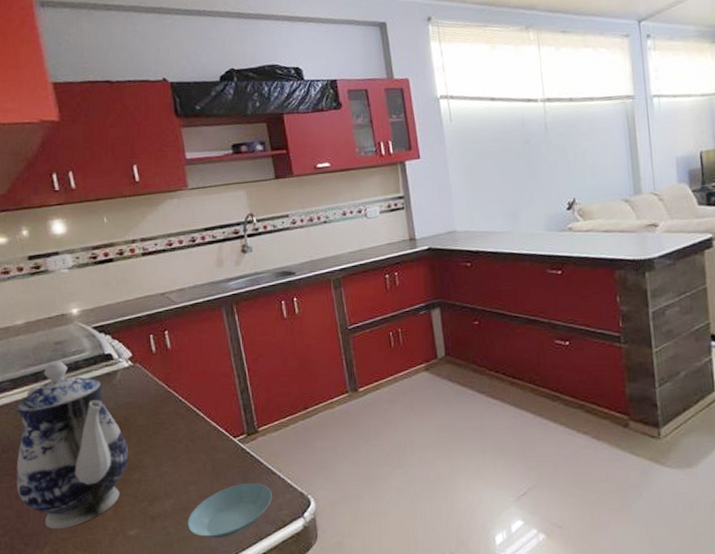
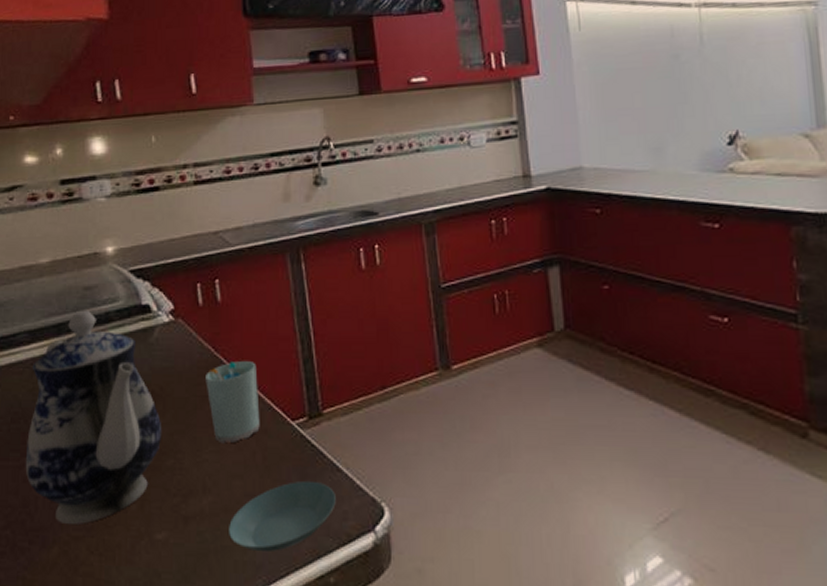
cup: none [162,393,208,459] -> present [205,360,260,444]

